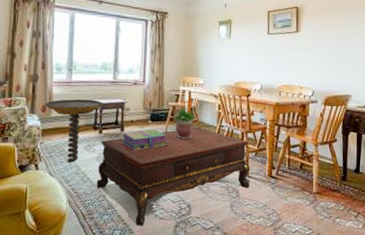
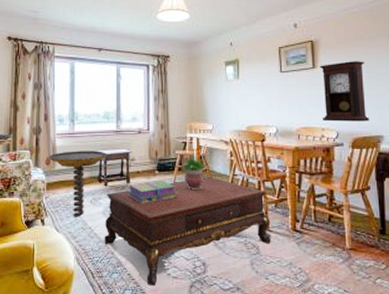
pendulum clock: none [302,27,340,82] -> present [320,61,369,122]

